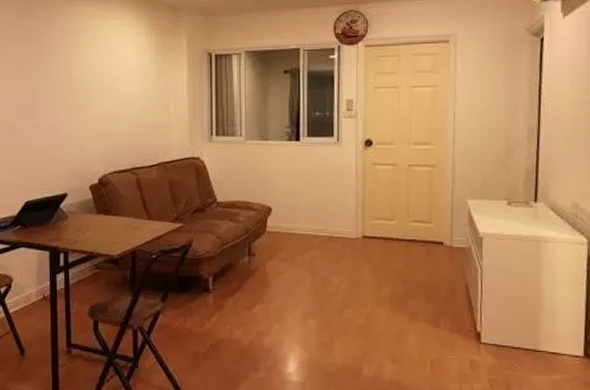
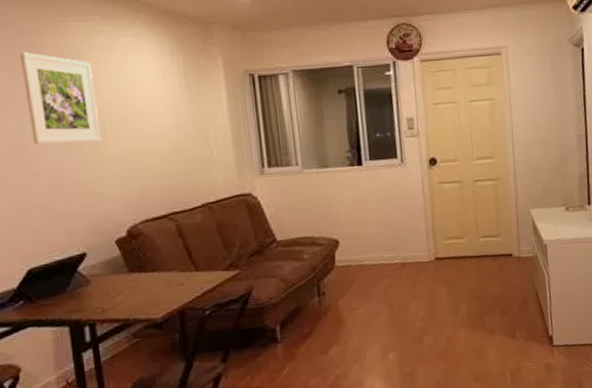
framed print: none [36,30,87,104] -> present [19,52,101,145]

